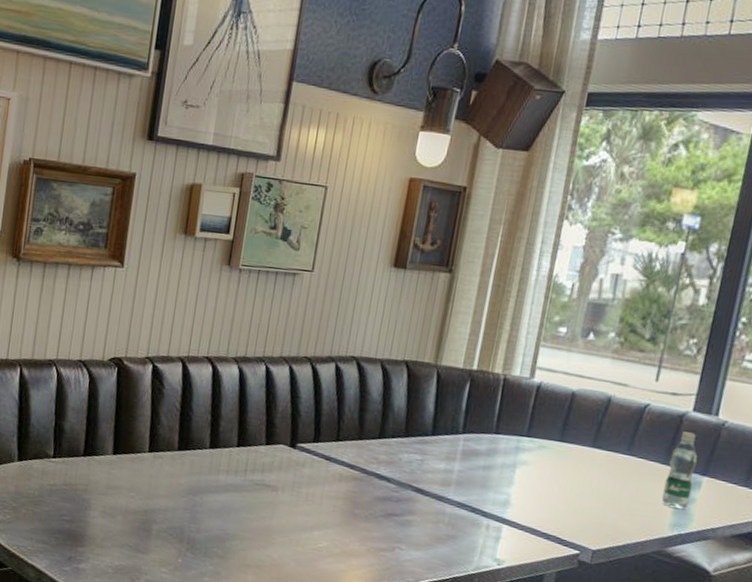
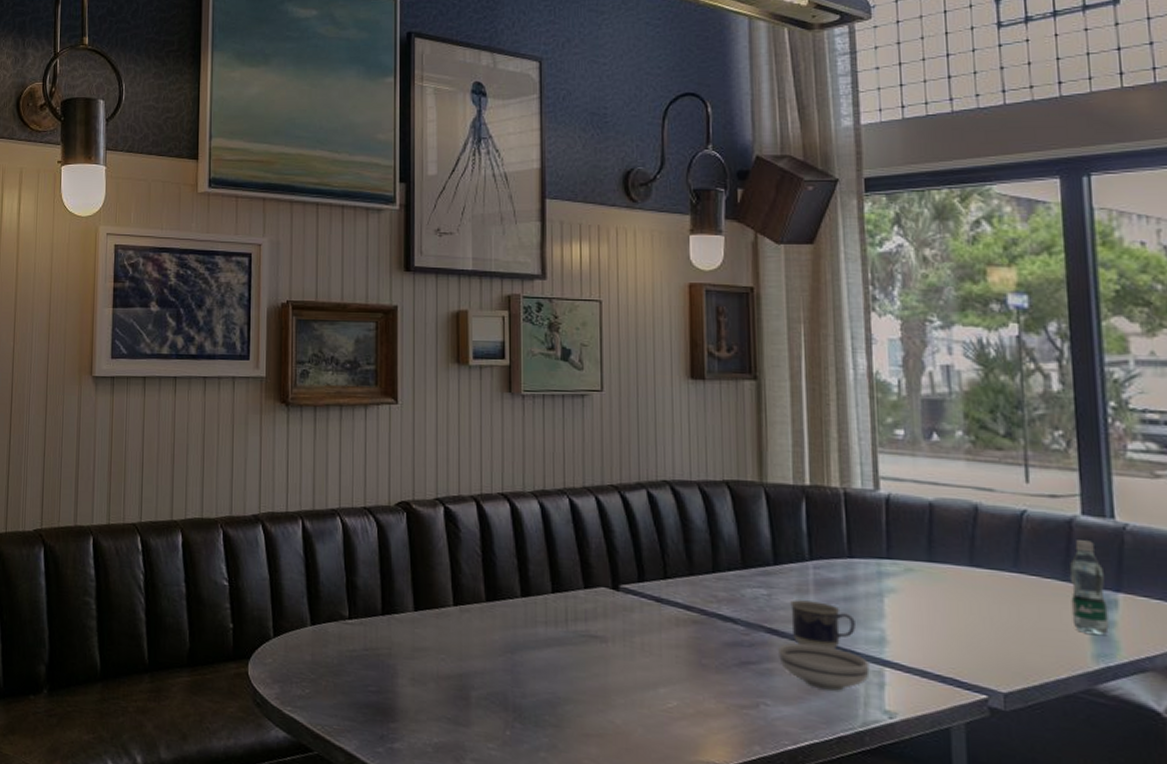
bowl: none [419,501,492,541] -> present [778,643,870,691]
cup: none [434,465,489,508] -> present [790,599,855,649]

